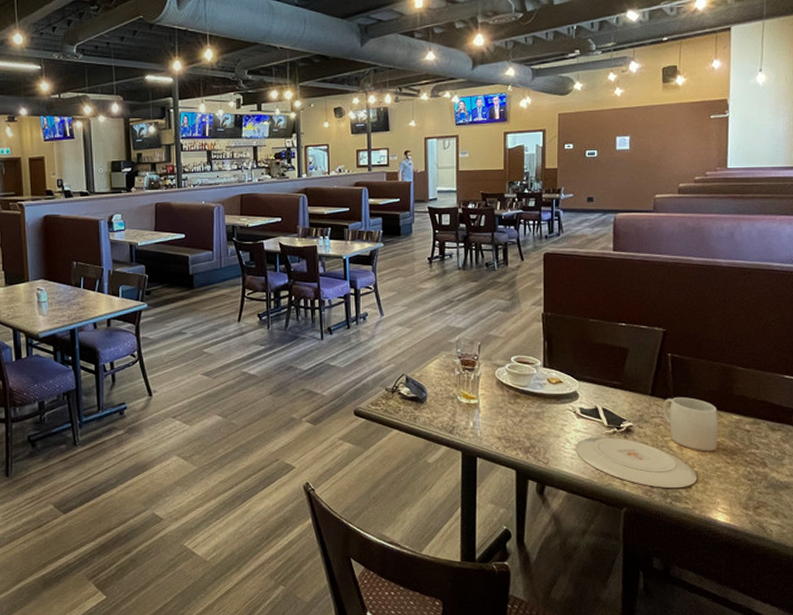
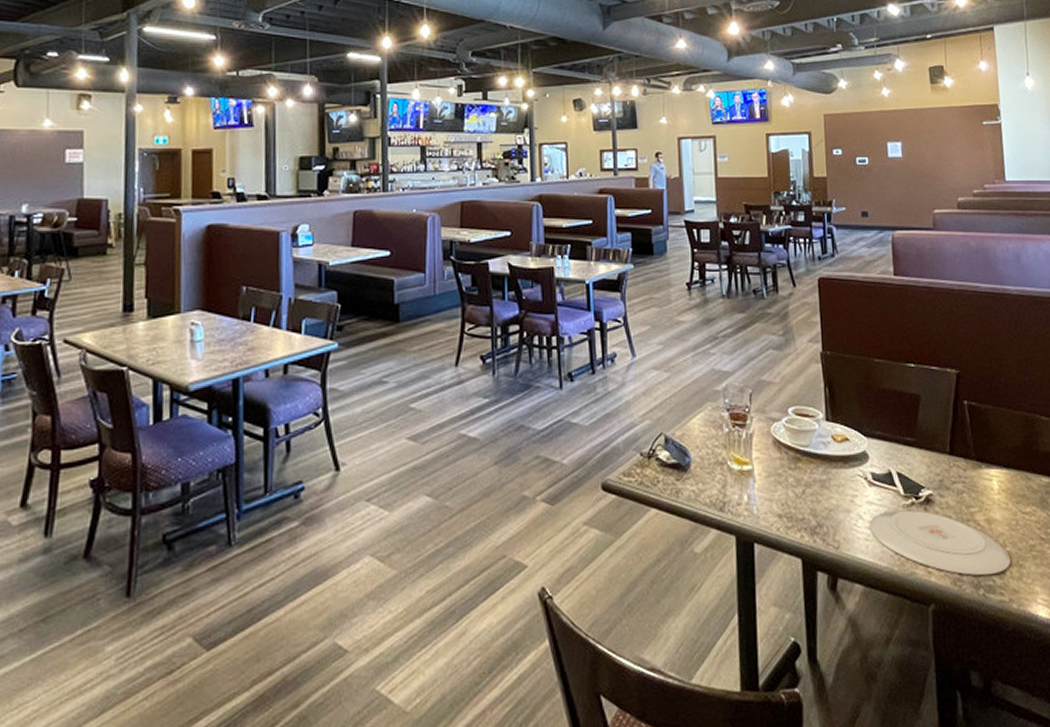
mug: present [662,396,720,452] -> none [964,455,1029,526]

